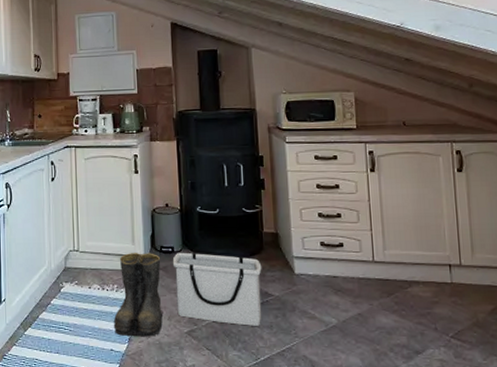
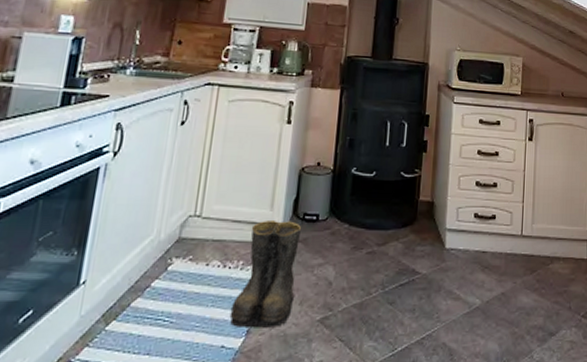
storage bin: present [172,252,262,326] -> none [311,221,413,310]

